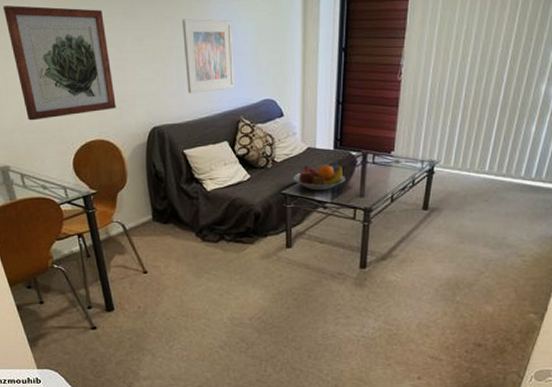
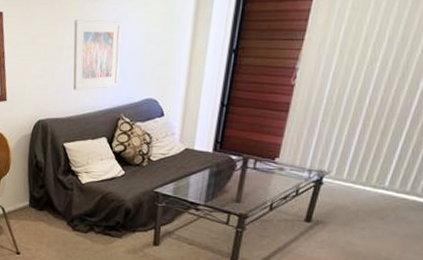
fruit bowl: present [294,165,345,191] -> none [168,166,222,193]

